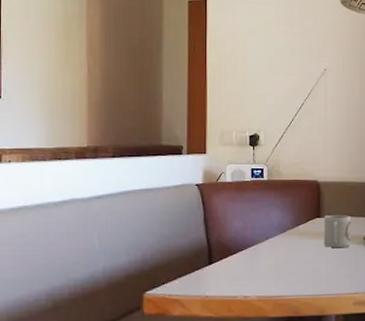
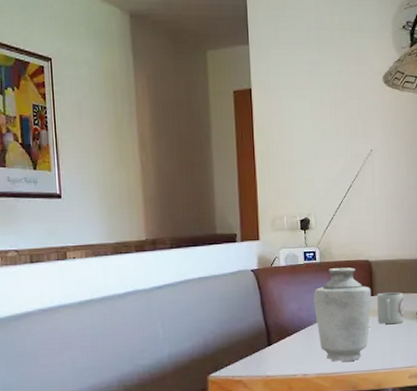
vase: none [259,187,319,285] -> present [313,267,372,362]

